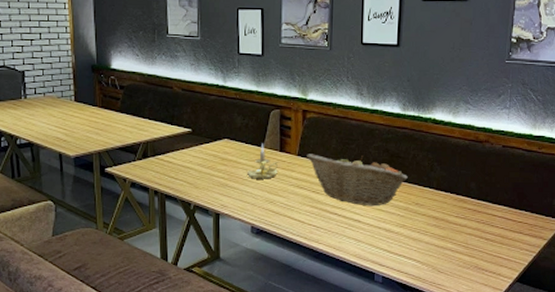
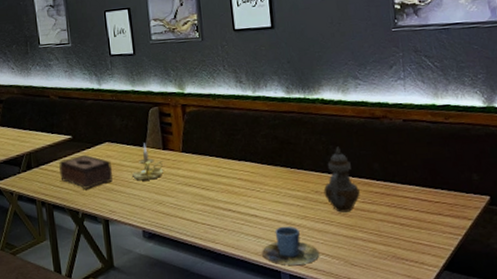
tissue box: none [176,148,229,182] -> present [59,154,113,189]
fruit basket: present [307,154,408,206] -> none [191,146,302,199]
cup: none [360,232,412,269] -> present [262,226,320,266]
teapot: none [423,164,455,224] -> present [323,146,360,213]

